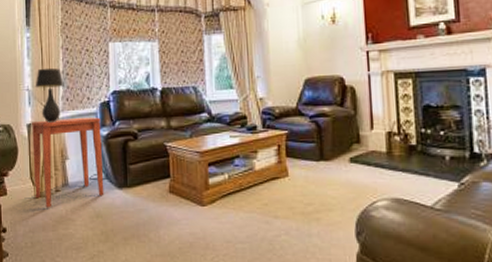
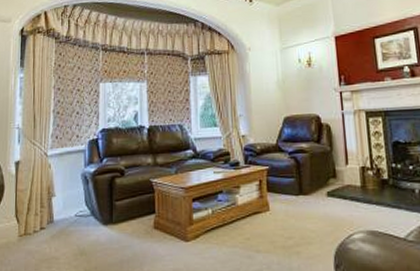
side table: present [31,117,104,208] -> none [19,154,90,246]
table lamp: present [35,68,64,123] -> none [25,107,54,160]

